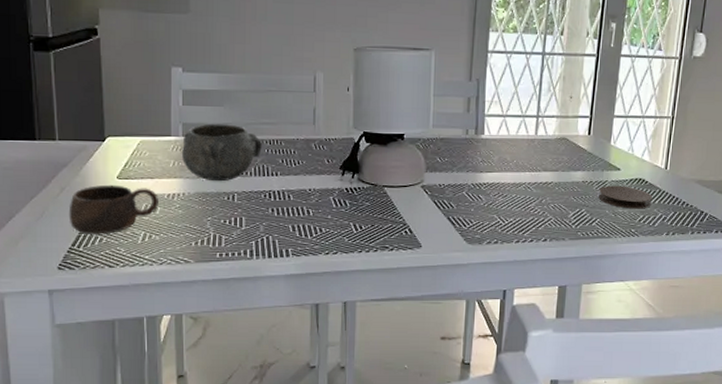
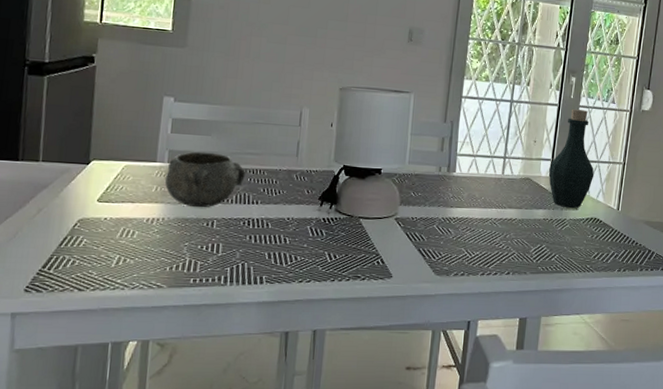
cup: present [68,184,158,234] -> none [42,207,137,257]
bottle: none [587,58,639,169] -> present [549,108,594,209]
coaster: present [599,185,653,209] -> none [558,223,606,247]

